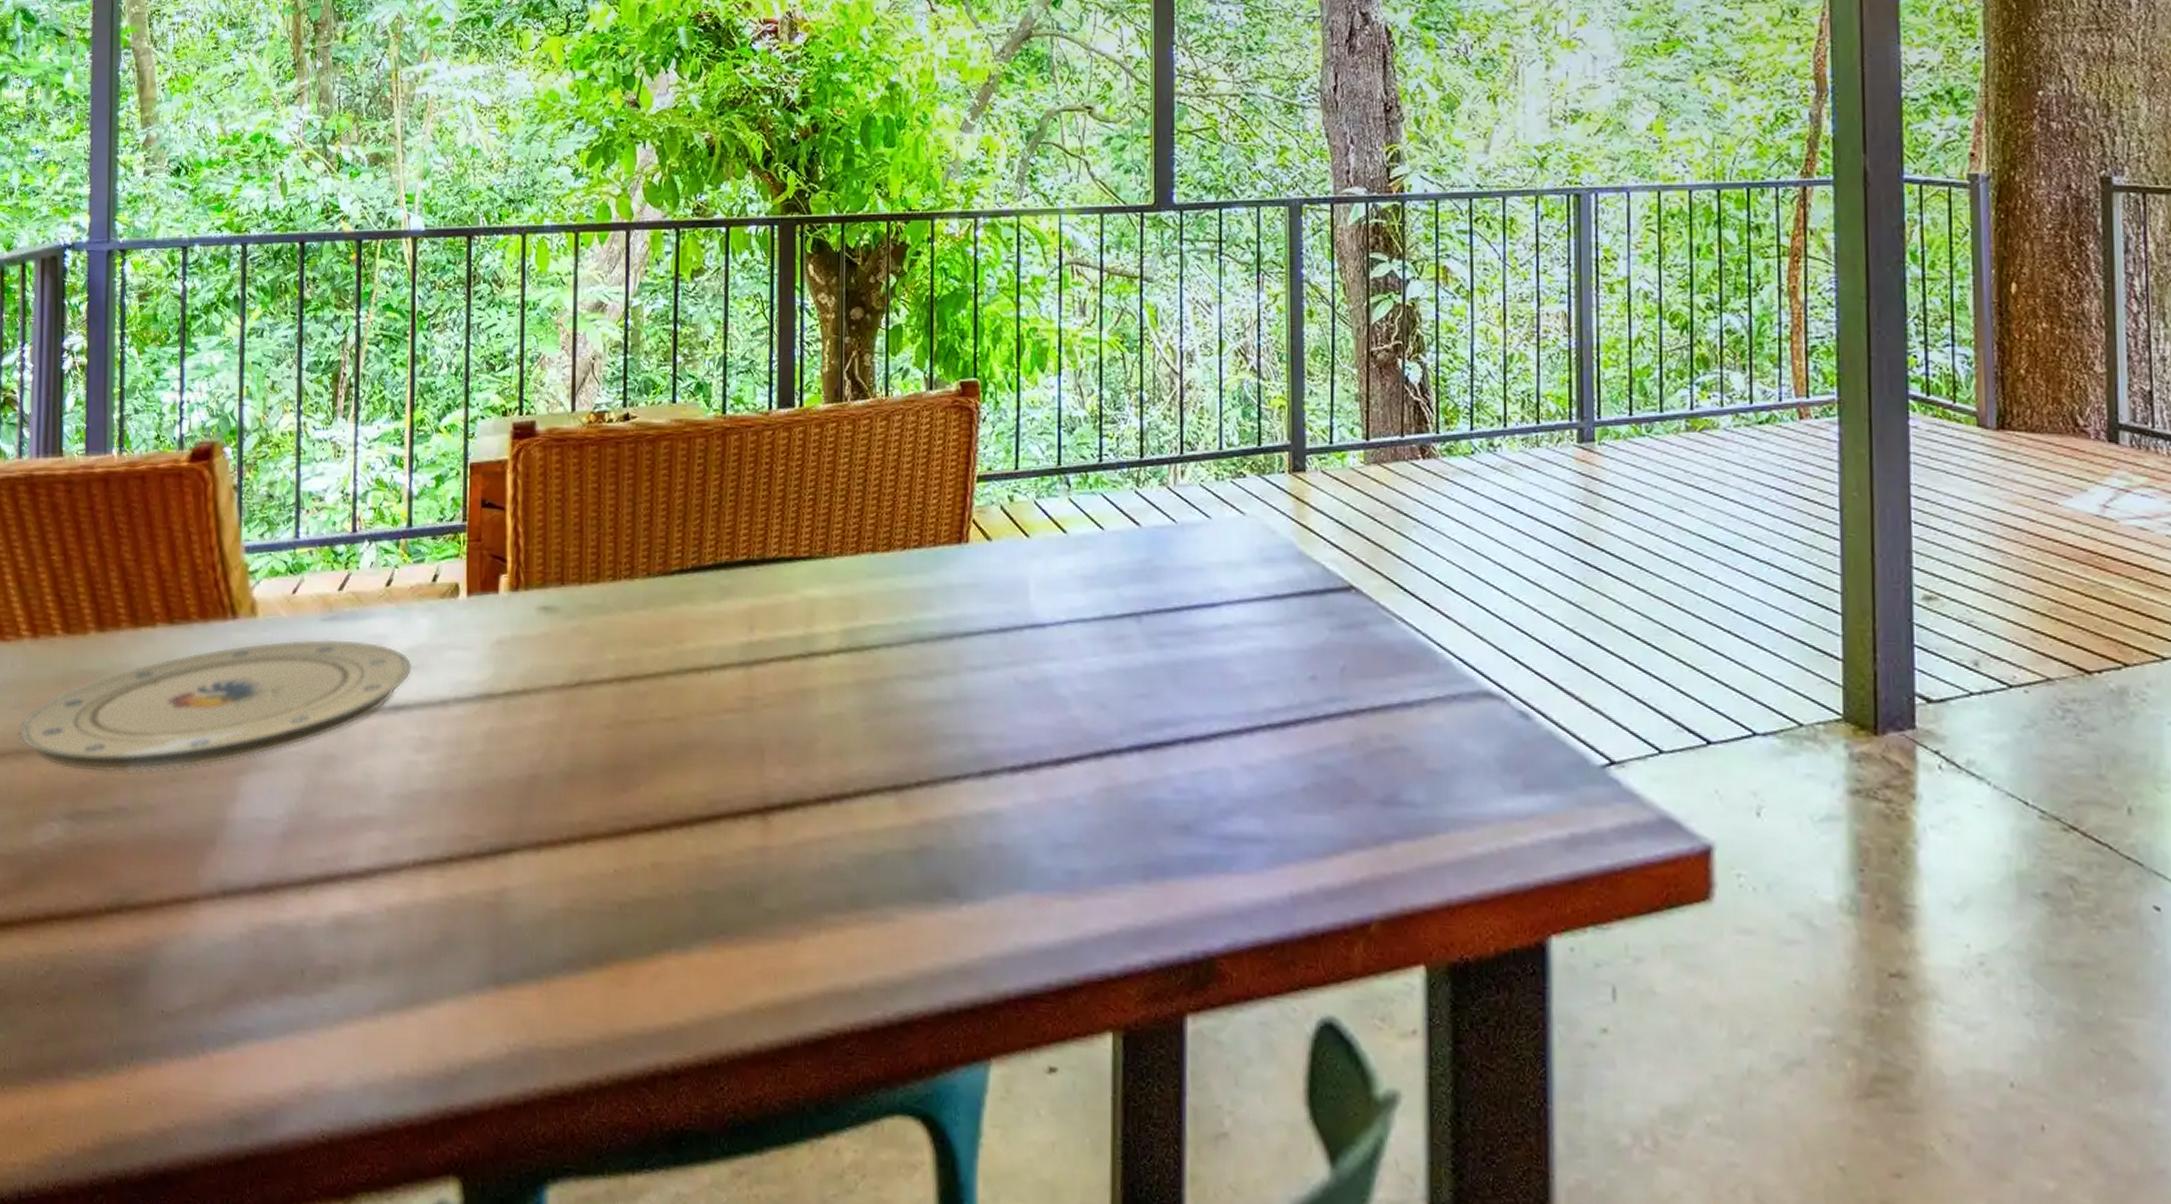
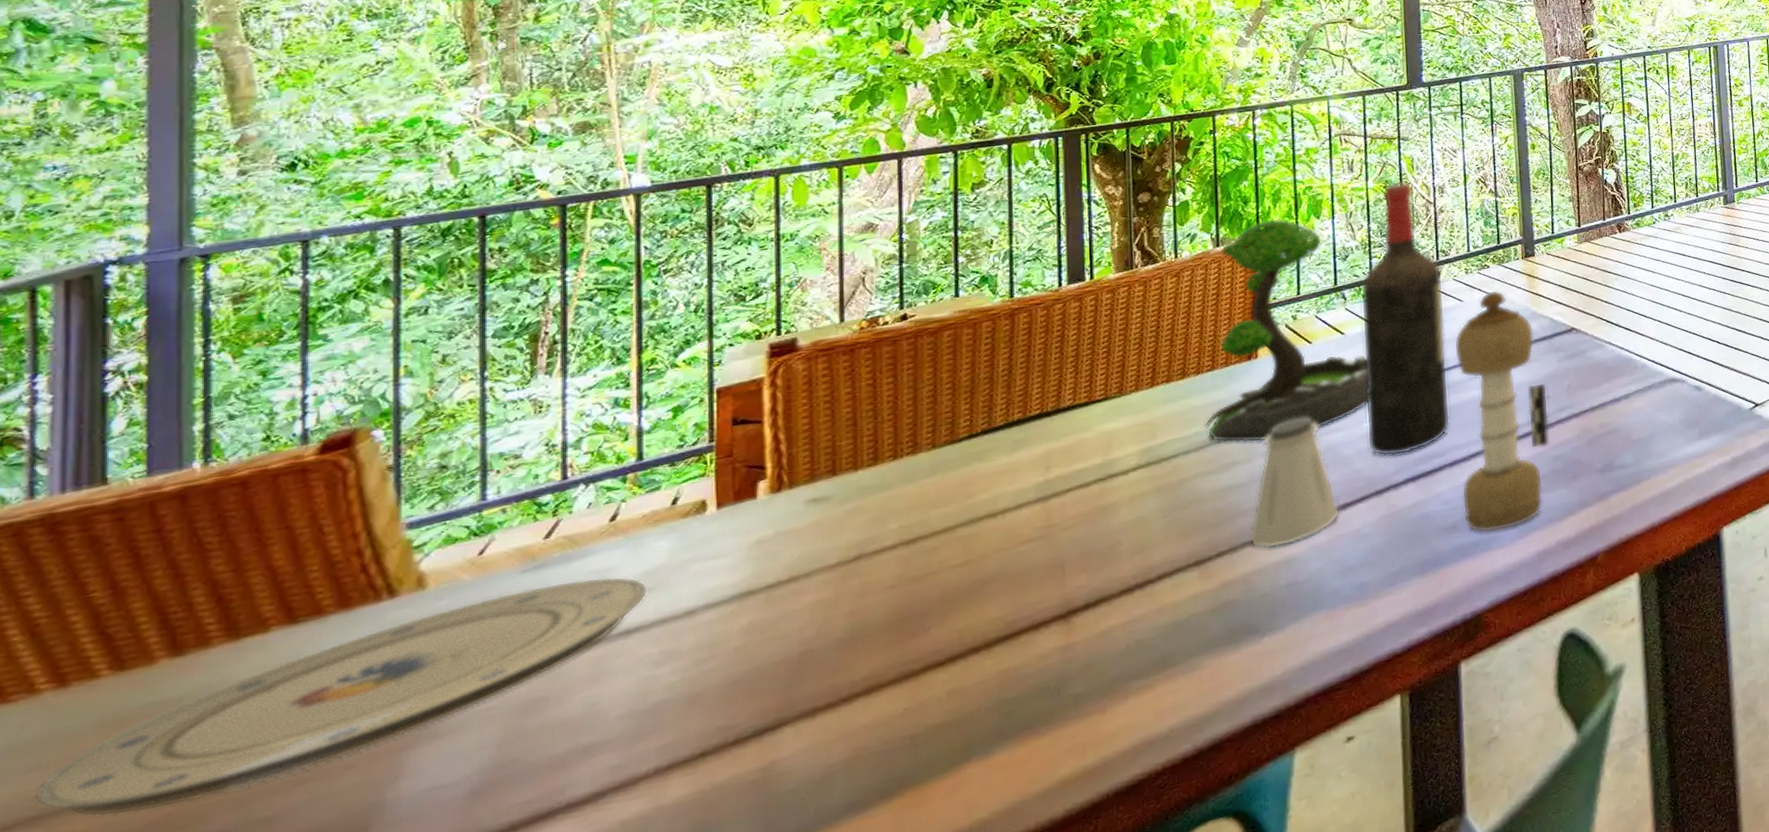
plant: none [909,364,1091,652] -> present [1205,218,1369,443]
saltshaker: none [952,630,1053,795] -> present [1250,416,1340,549]
wine bottle: none [1087,338,1189,712] -> present [1360,181,1451,456]
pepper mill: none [1196,509,1315,851] -> present [1453,289,1550,533]

